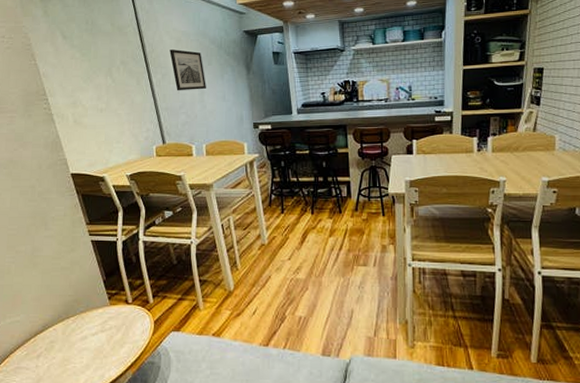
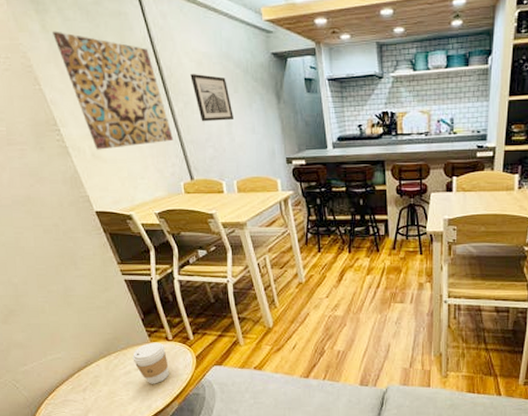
wall art: none [52,15,149,117] -> present [53,31,173,150]
coffee cup: none [90,305,126,351] -> present [132,342,169,384]

